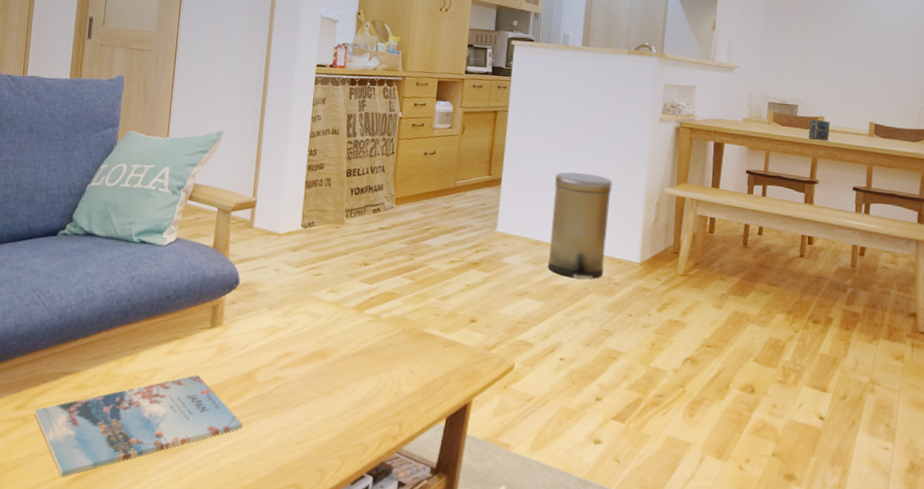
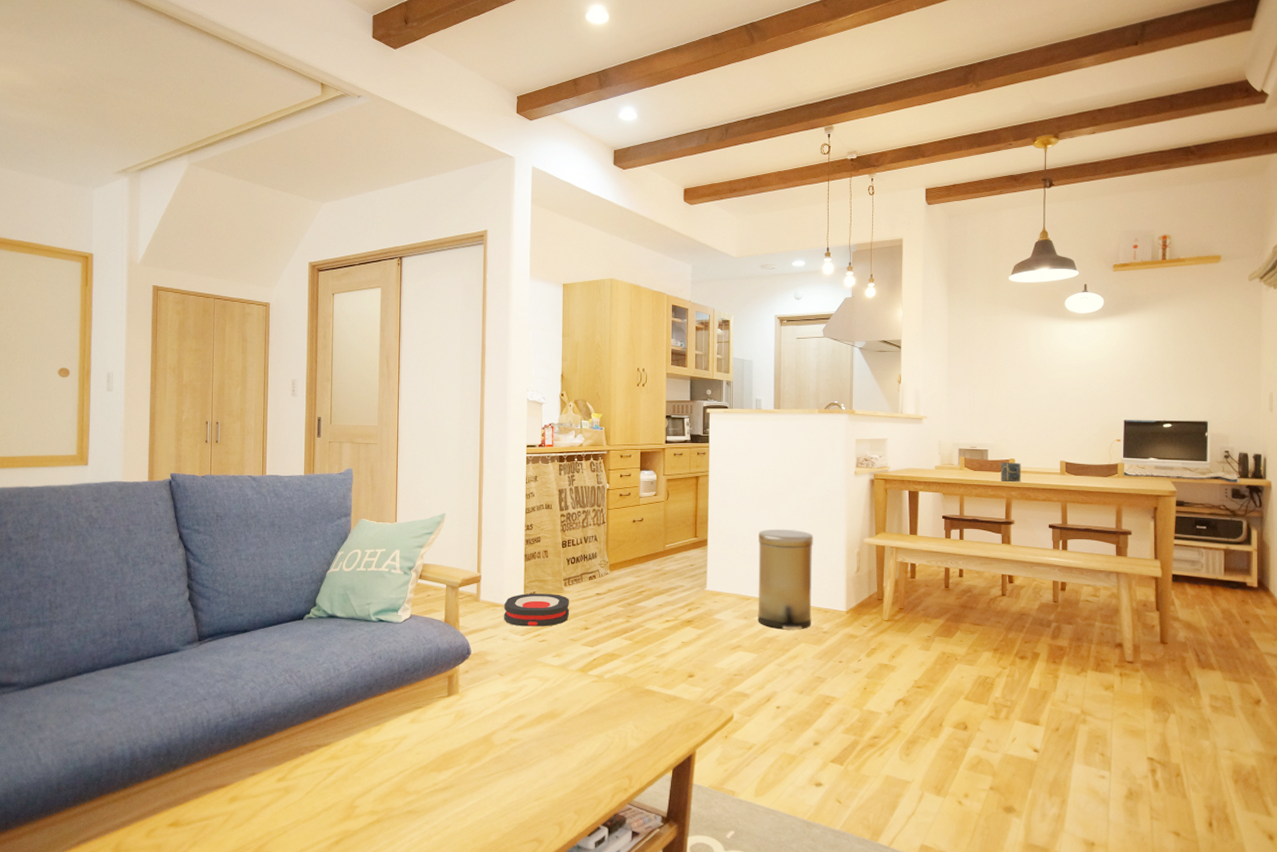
magazine: present [34,375,242,476] -> none [294,741,483,841]
robot vacuum: none [278,223,350,260] -> present [504,593,569,627]

